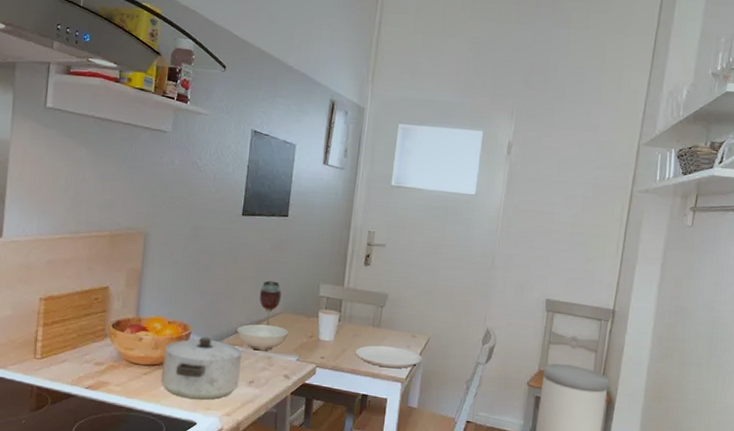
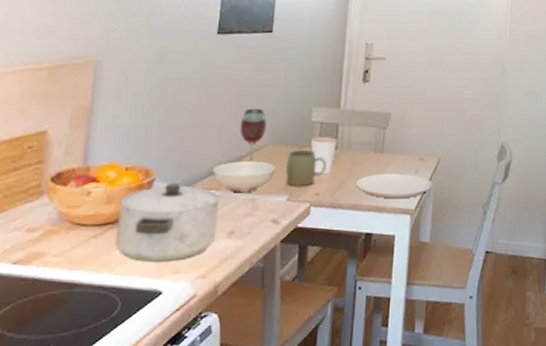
mug: none [296,318,331,350] -> present [285,149,327,187]

